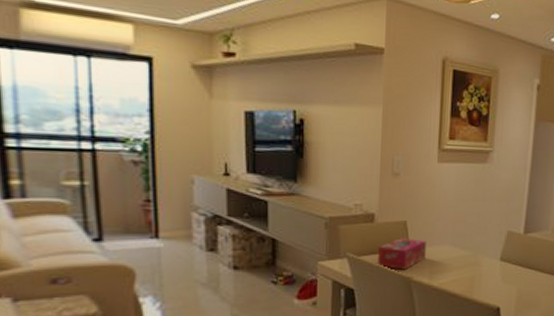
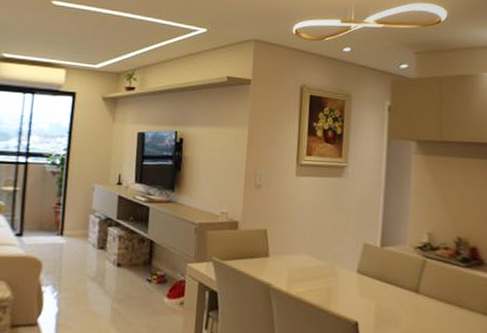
tissue box: present [378,238,426,270] -> none [240,245,285,276]

